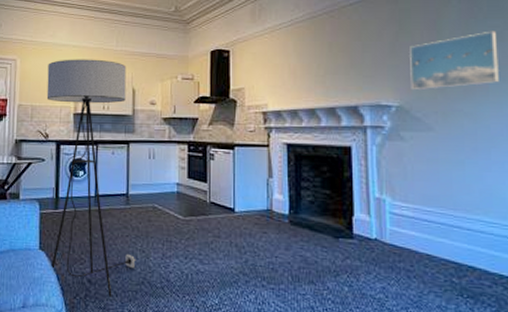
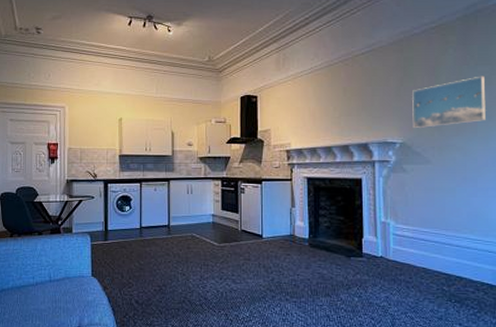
floor lamp: present [46,59,136,297] -> none [94,105,178,315]

